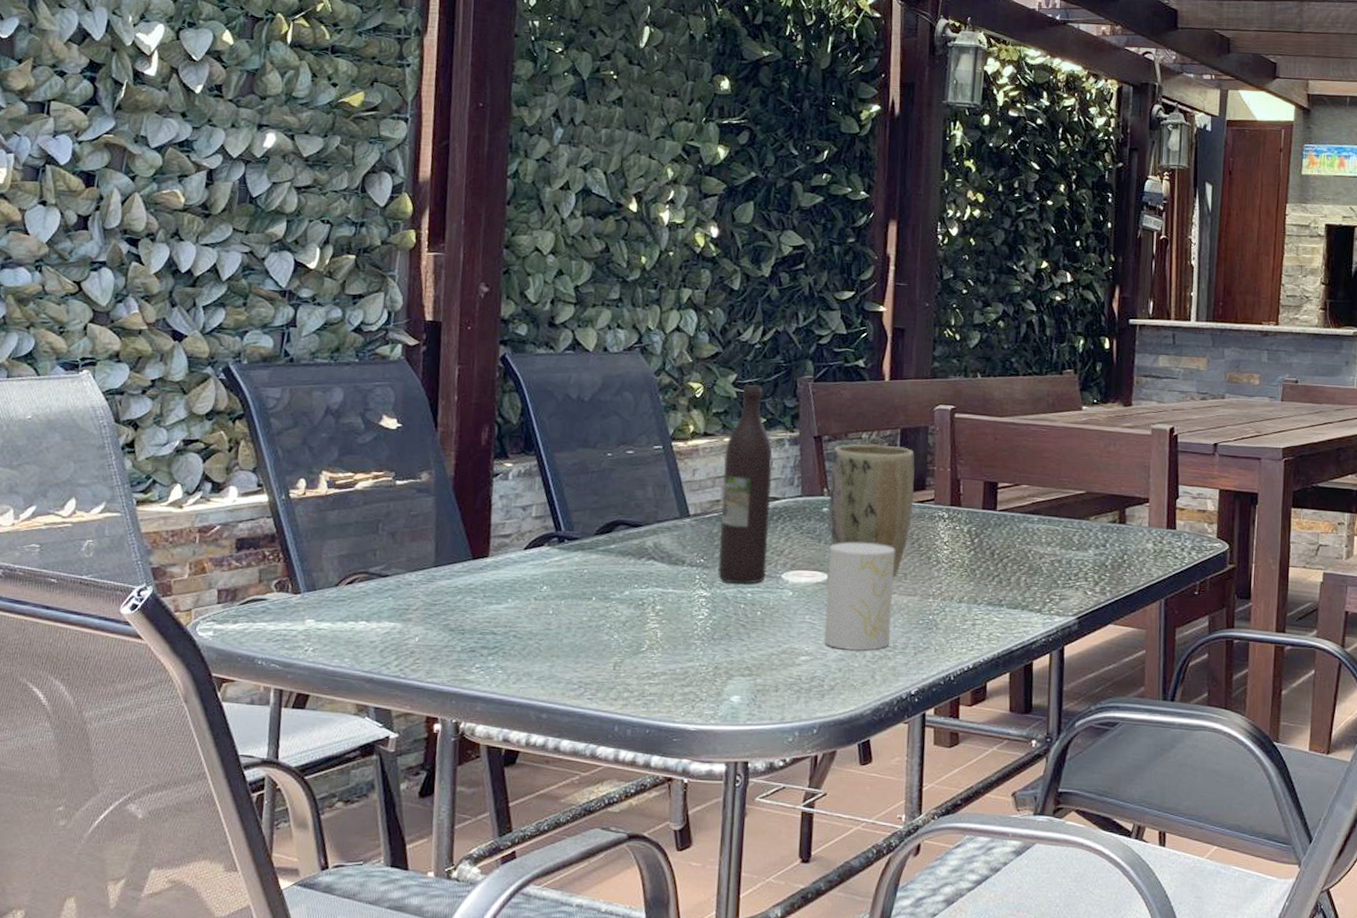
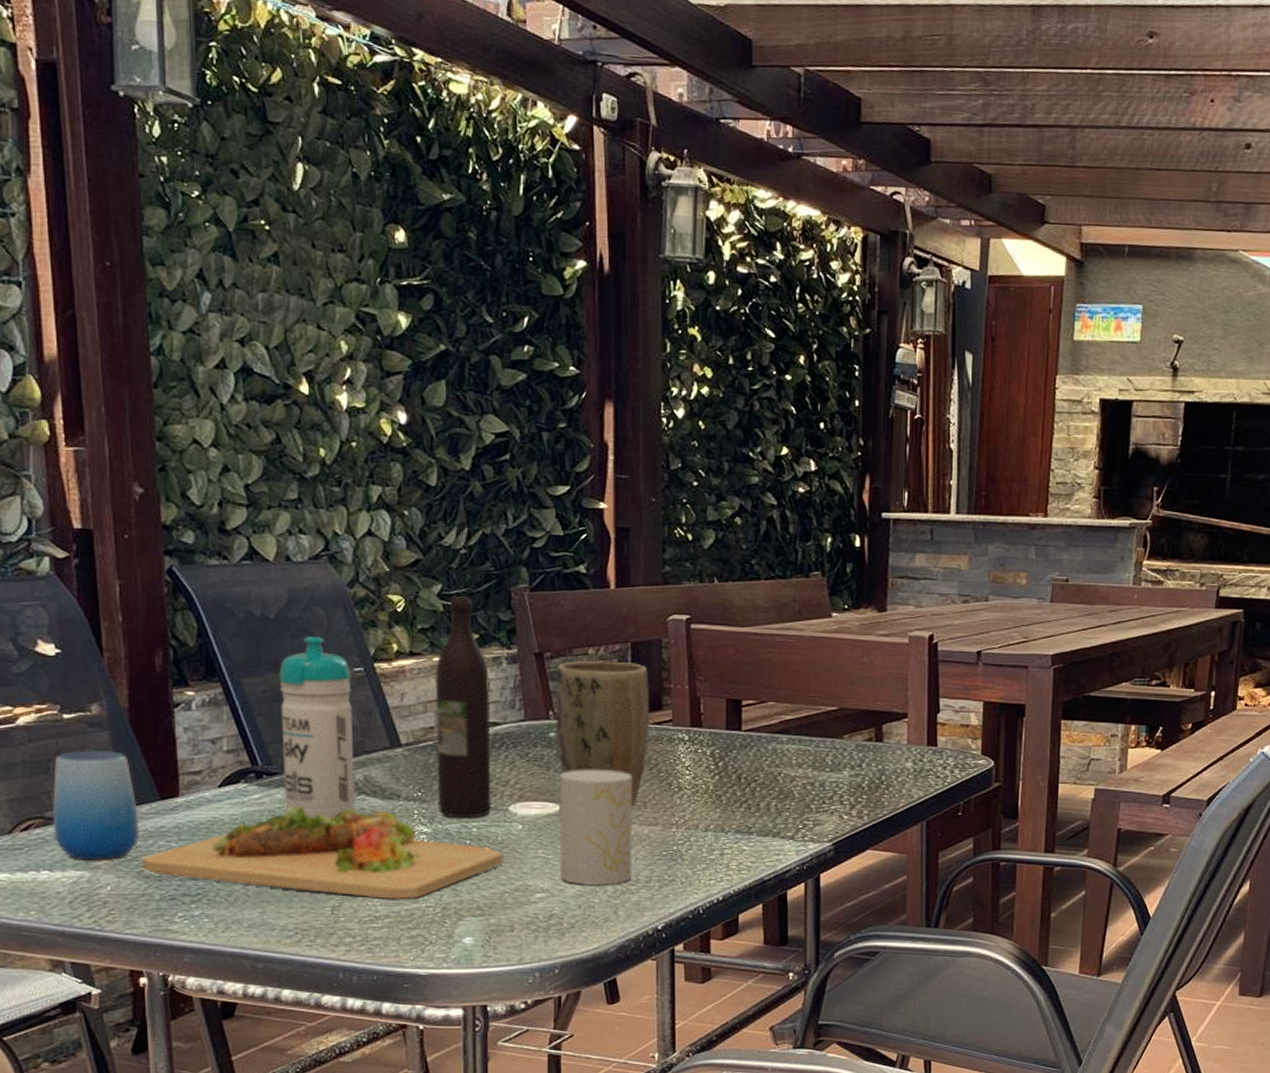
cup: none [375,513,452,613] -> present [52,750,140,861]
cutting board: none [449,568,774,659] -> present [142,806,504,900]
water bottle: none [582,417,651,581] -> present [279,637,356,819]

